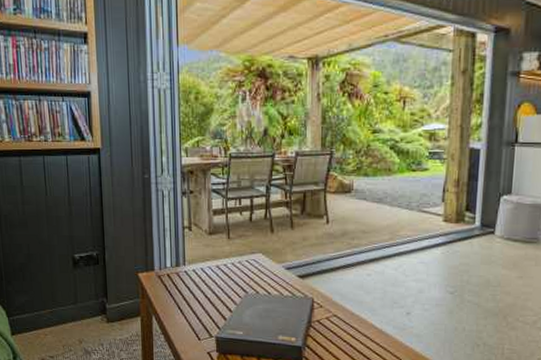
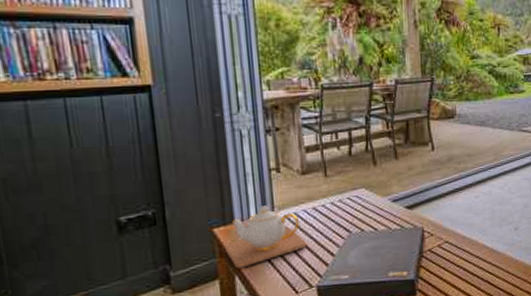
teapot: none [145,258,209,310] -> present [223,205,307,269]

